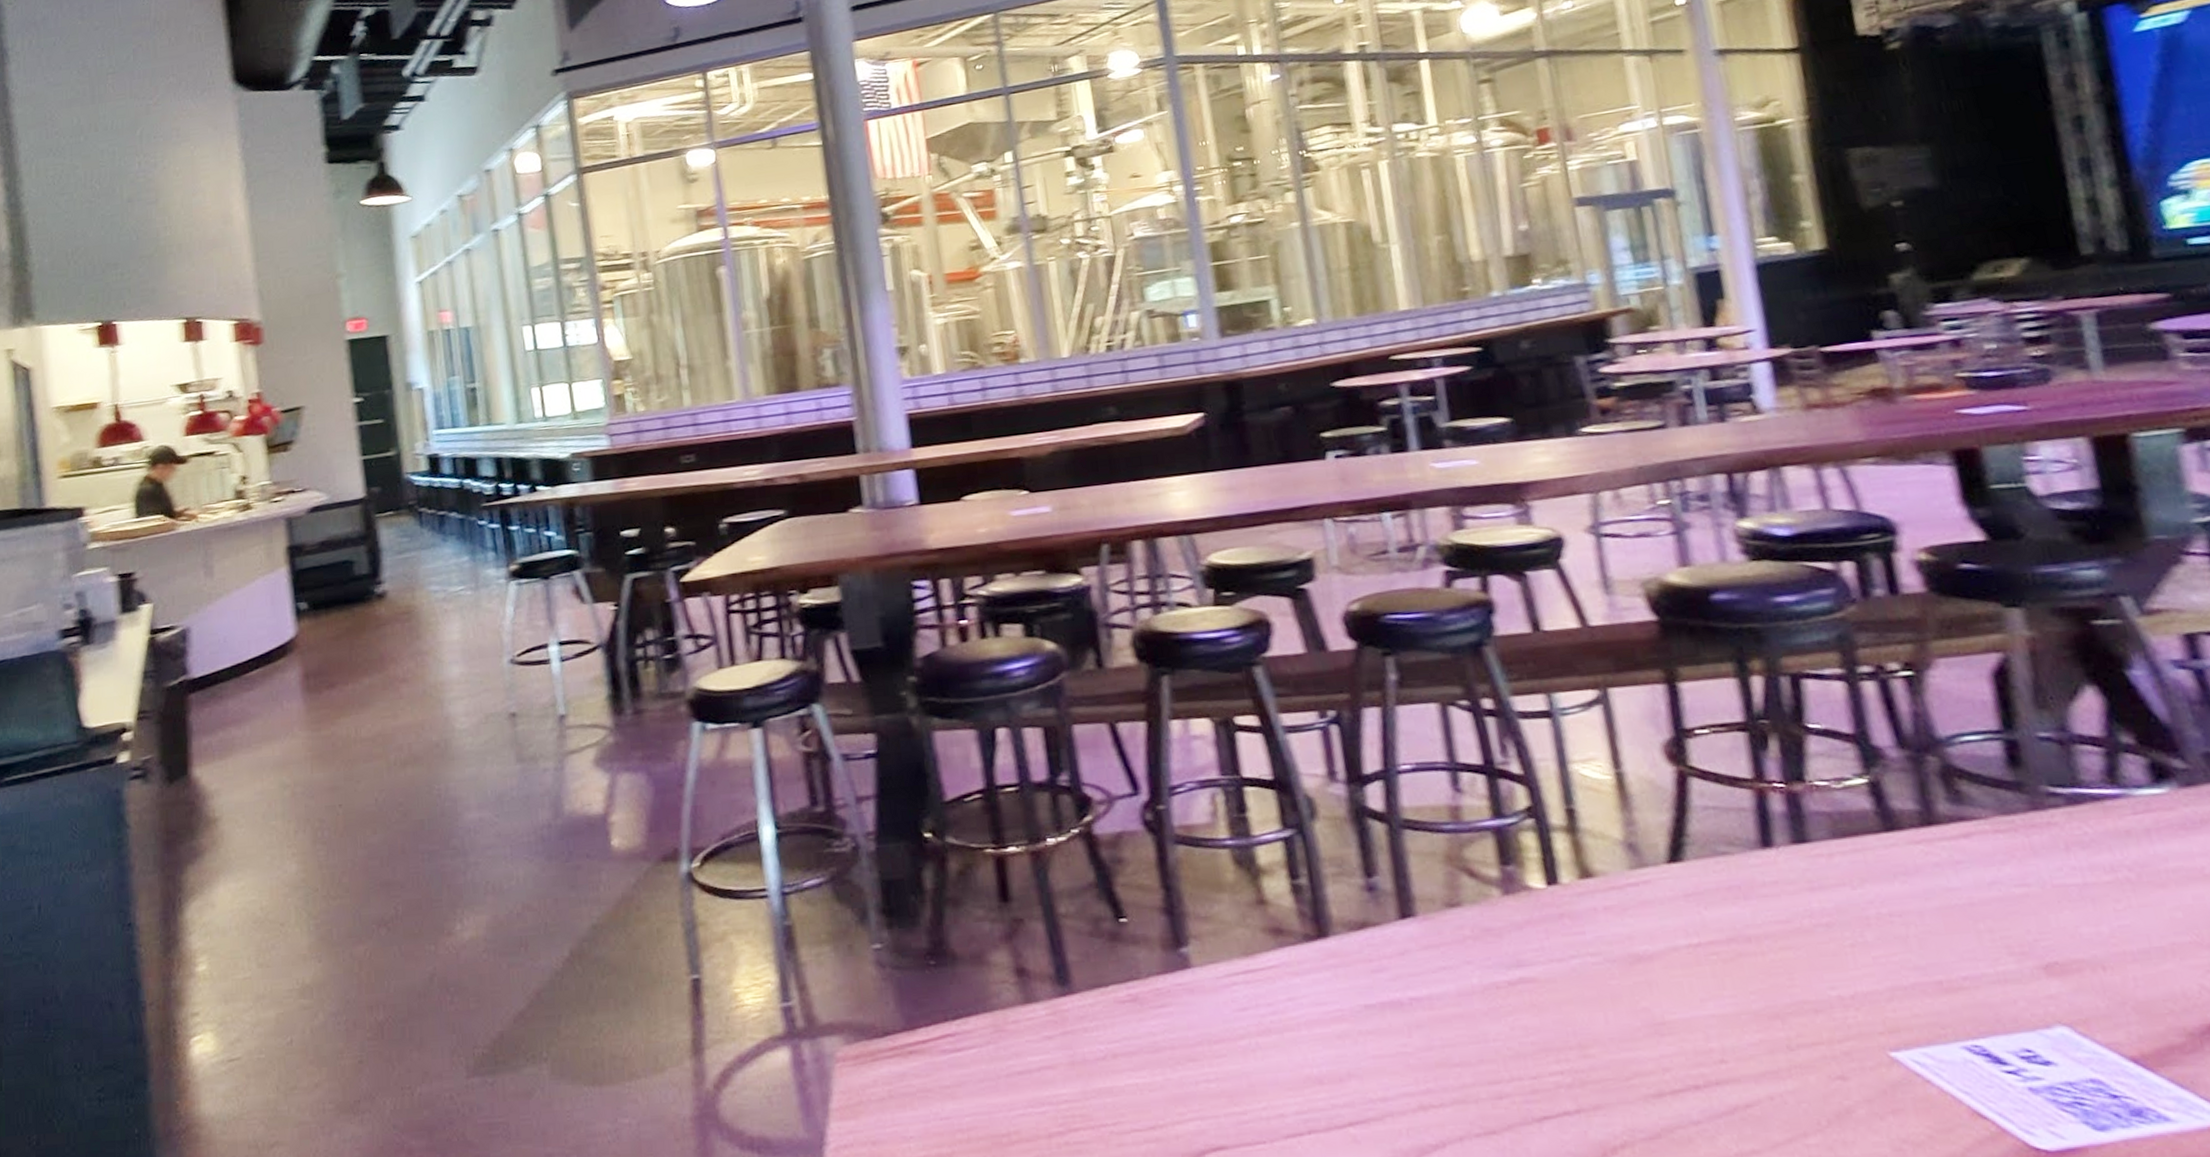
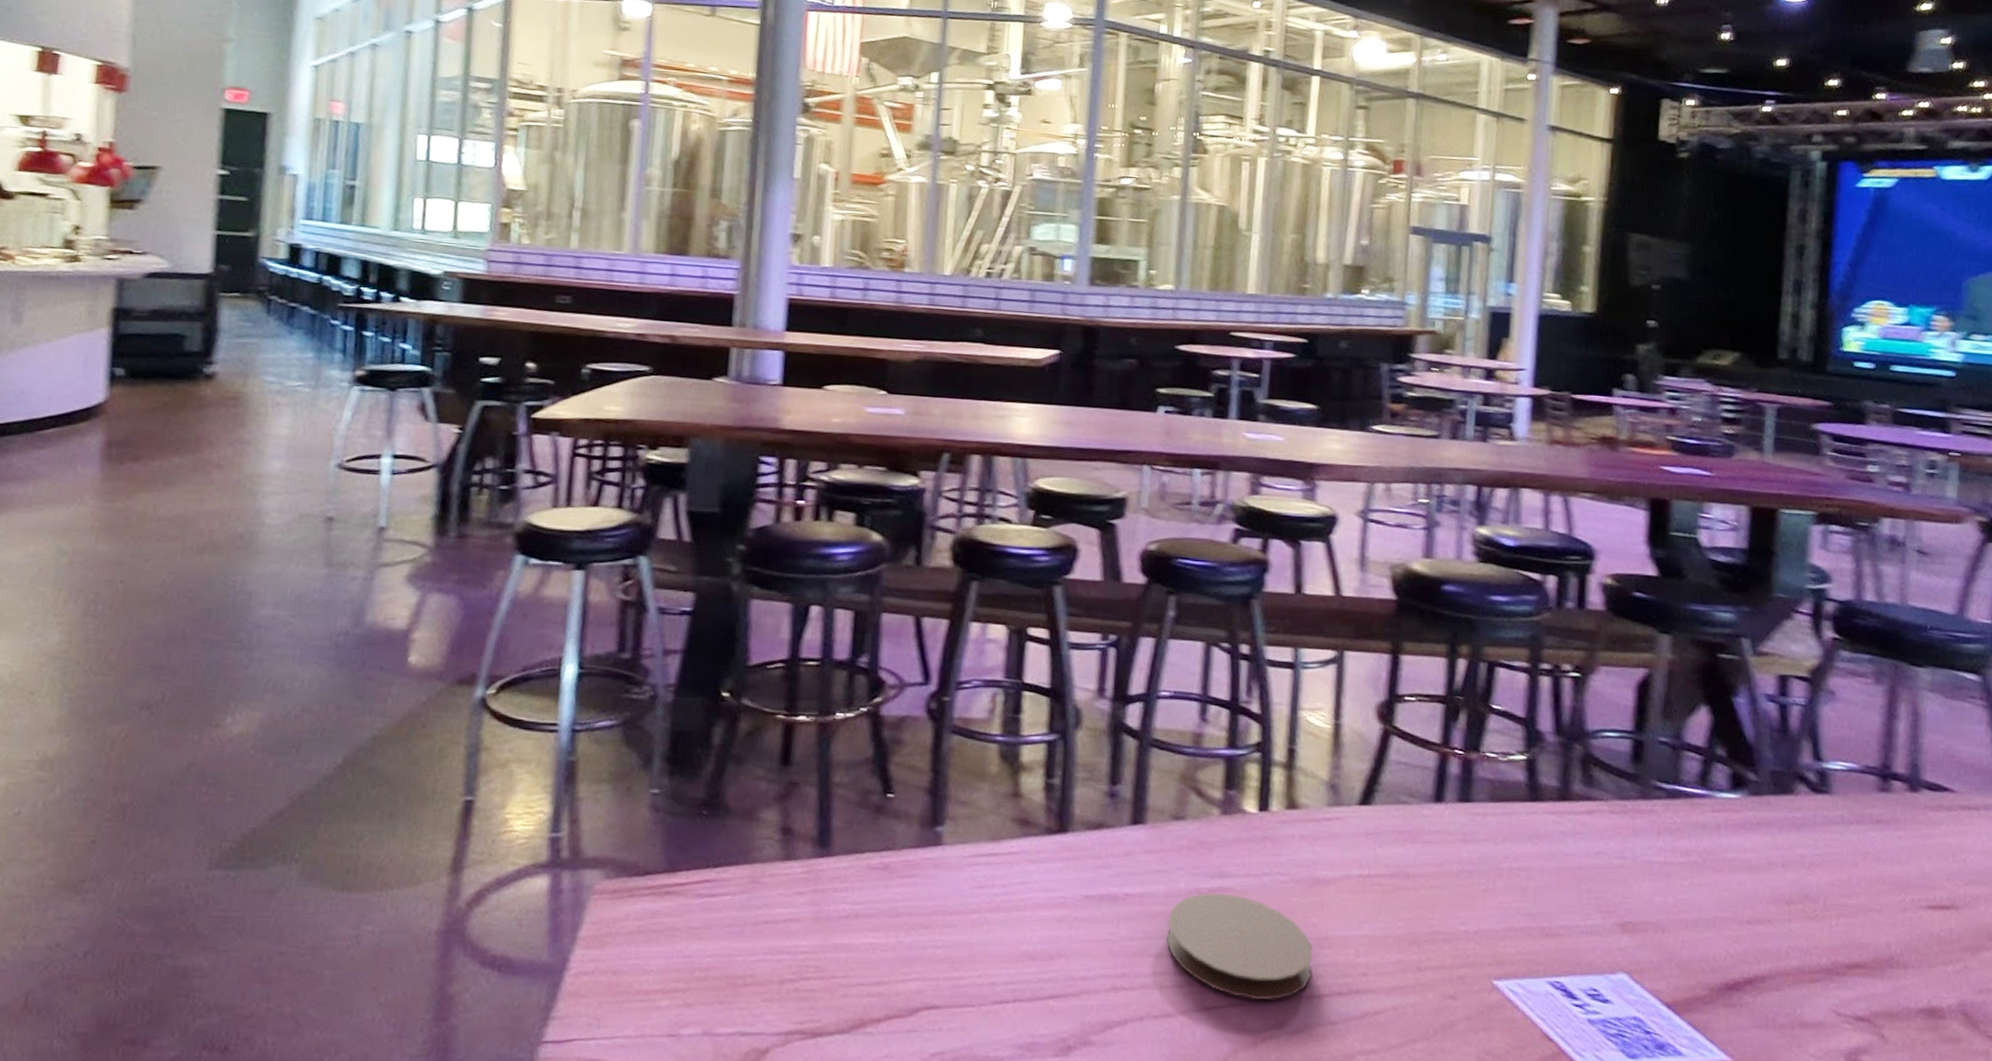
coaster: none [1467,984,1656,1106] -> present [1166,892,1313,1001]

